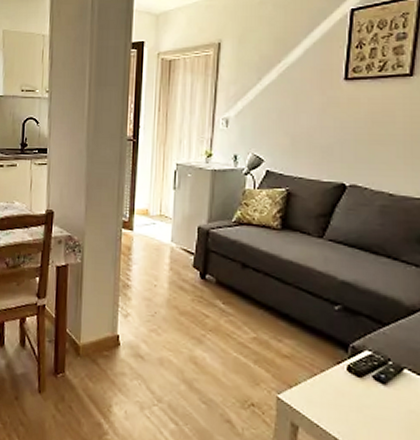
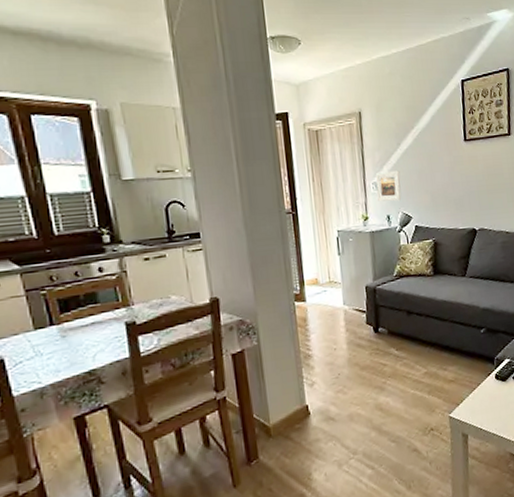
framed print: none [224,107,256,141] -> present [375,170,402,202]

